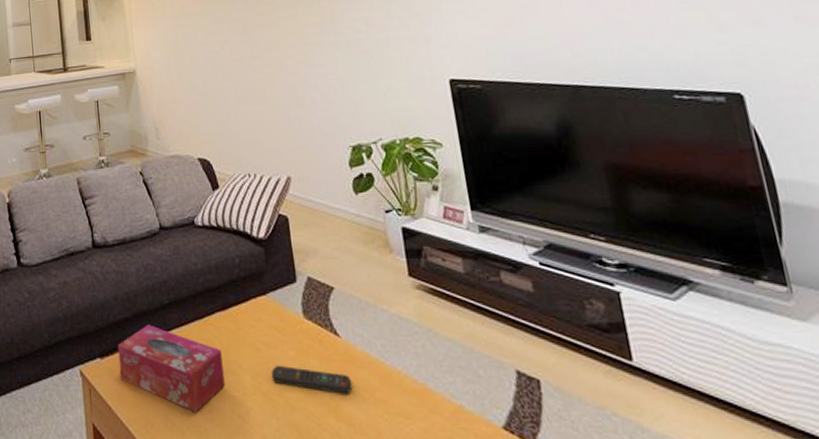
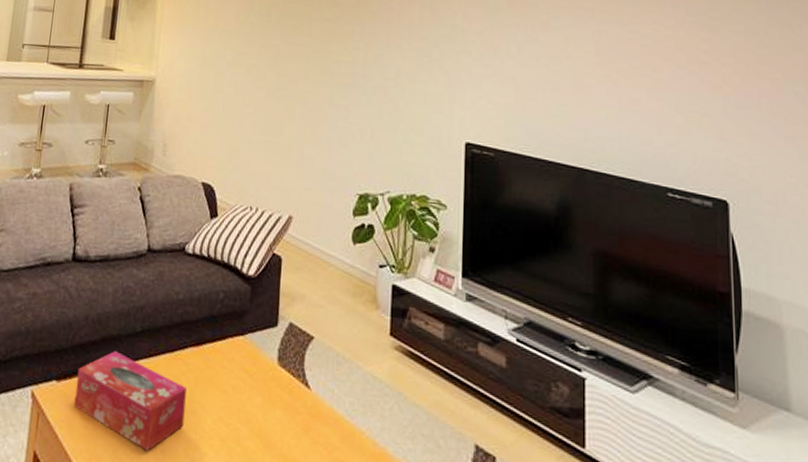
remote control: present [271,365,353,394] -> none [233,410,314,450]

